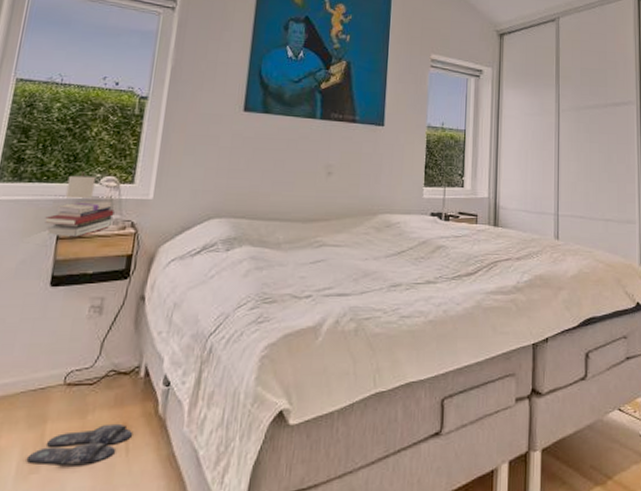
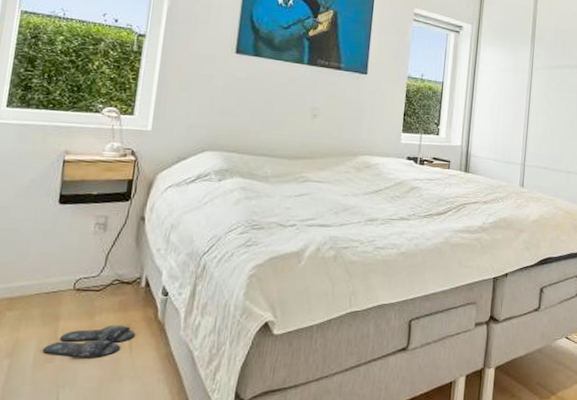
books: present [44,199,115,238] -> none [52,127,116,162]
candle: present [65,171,96,199] -> none [70,101,99,127]

